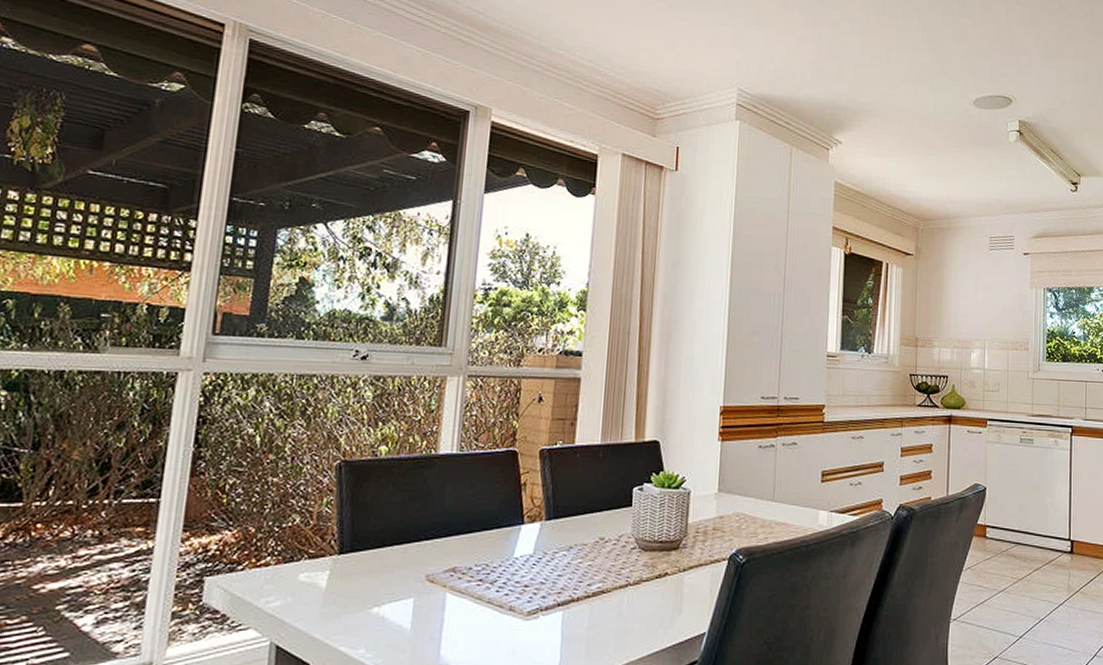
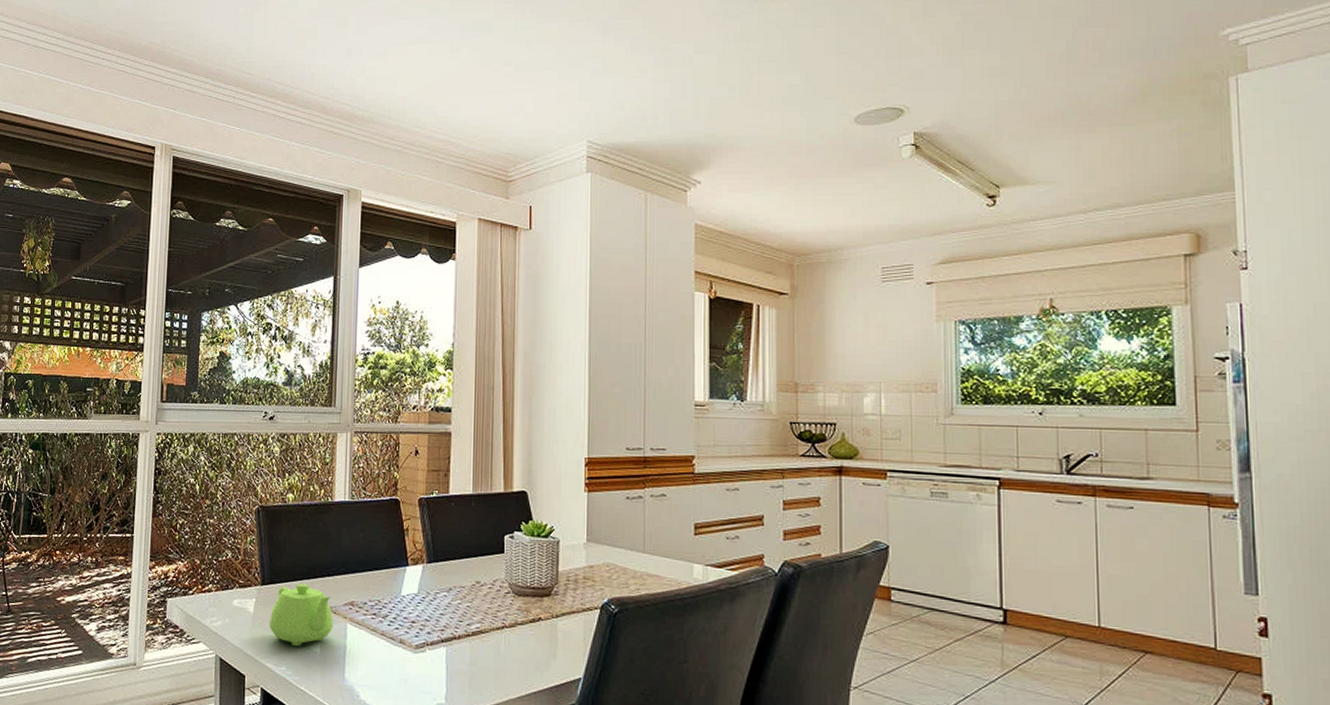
teapot: none [346,550,430,625] -> present [270,583,333,647]

